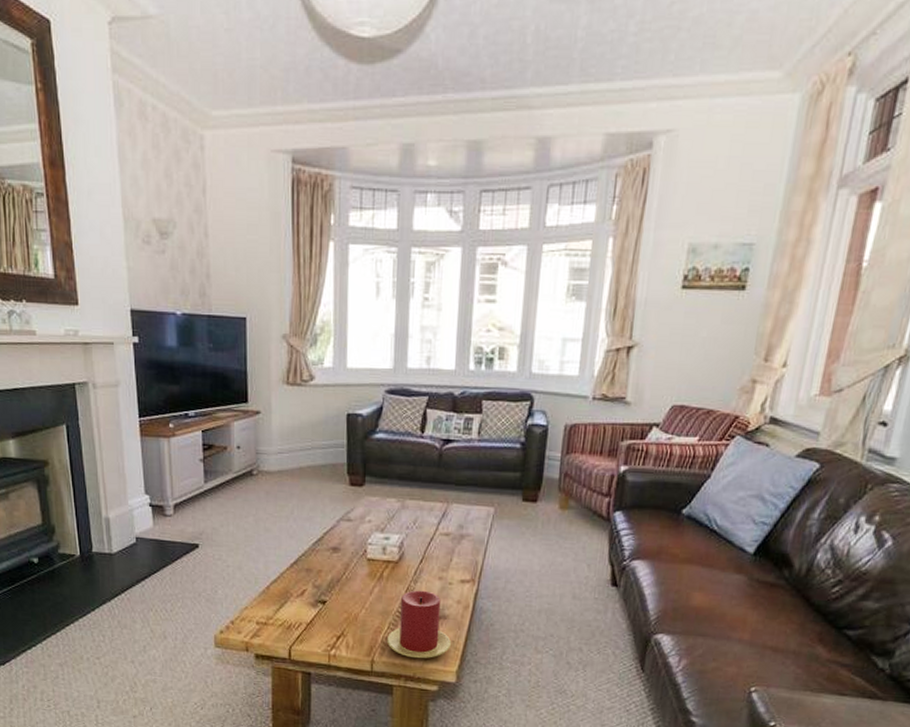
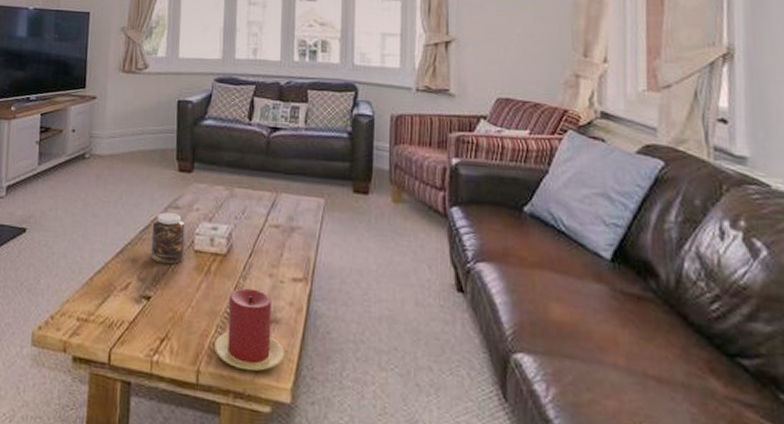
jar: none [324,524,358,572] -> present [150,212,185,265]

